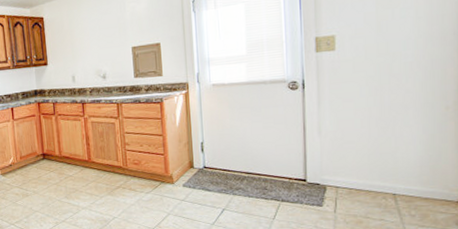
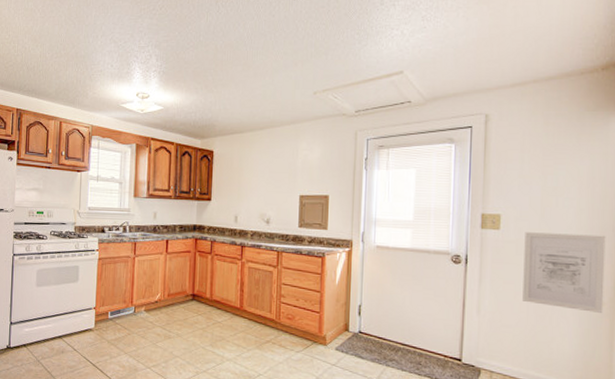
wall art: none [361,40,448,118] -> present [522,232,606,313]

